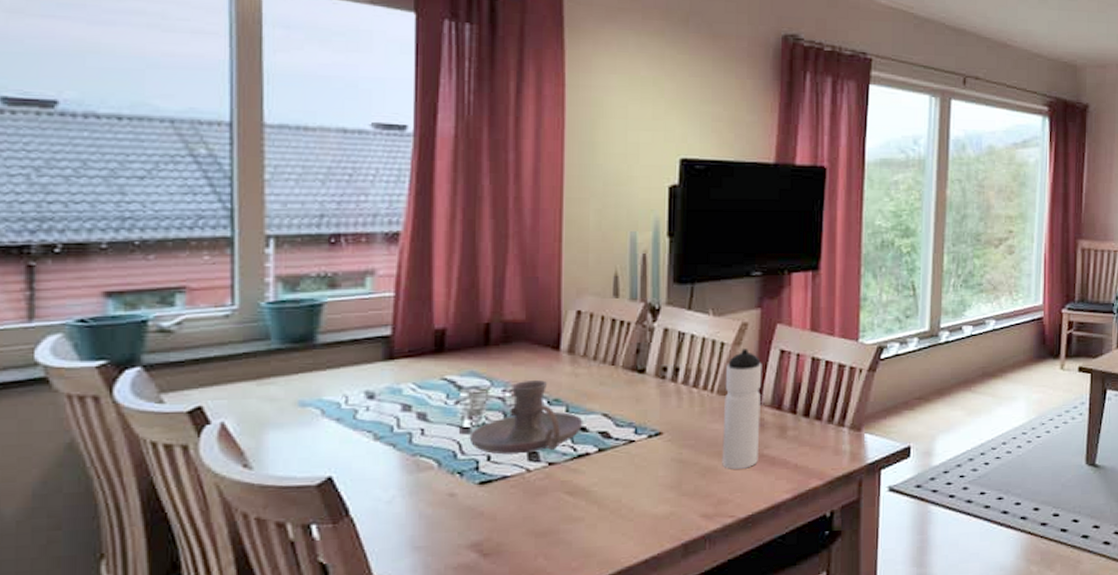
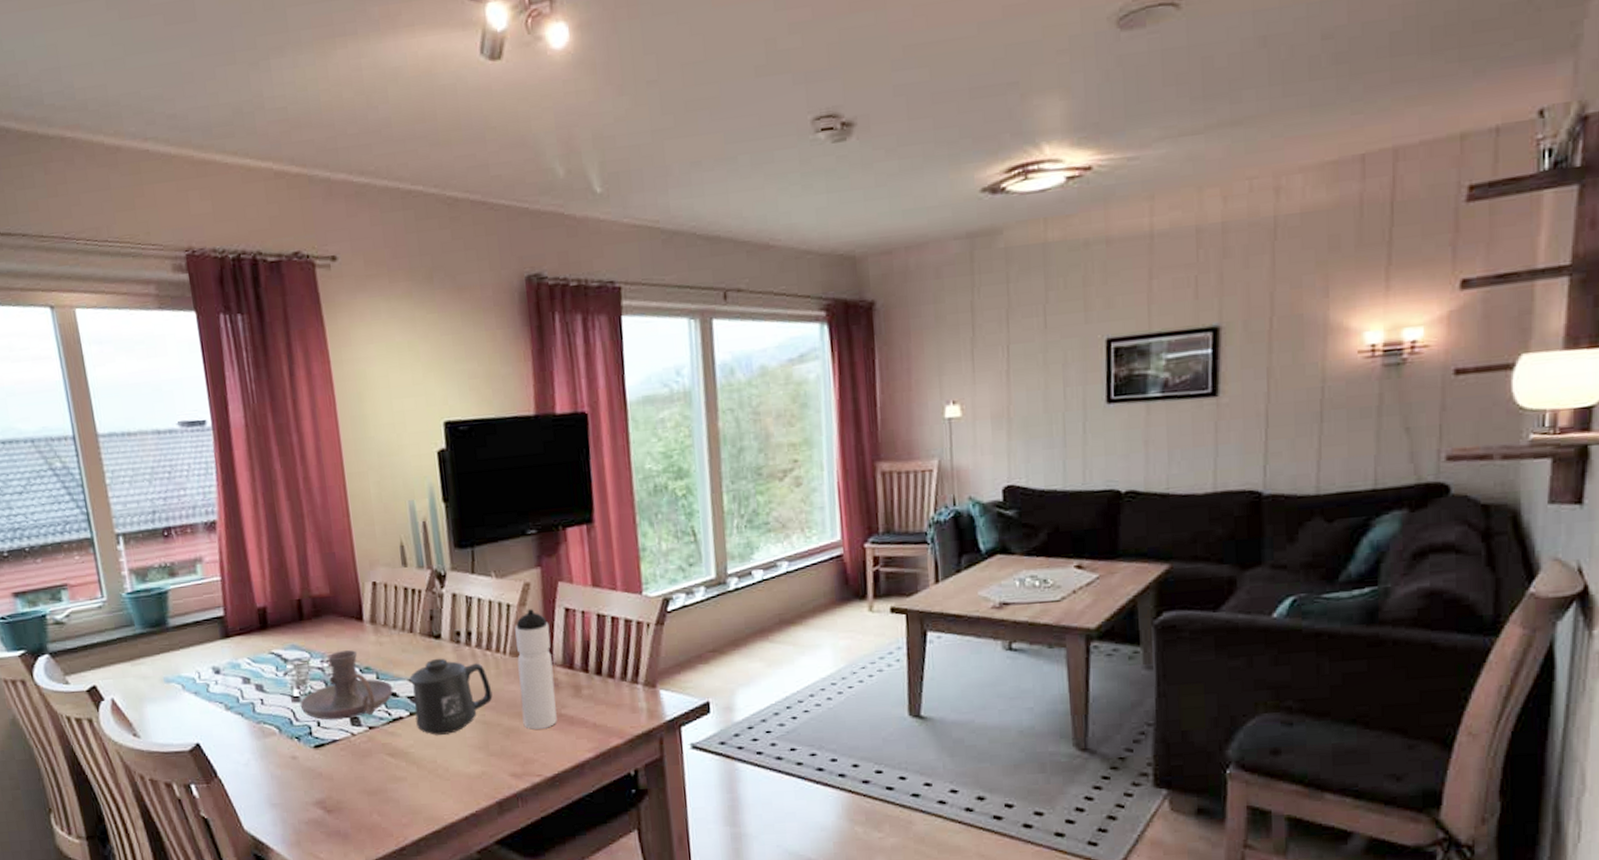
mug: none [603,393,693,473] -> present [409,658,493,735]

